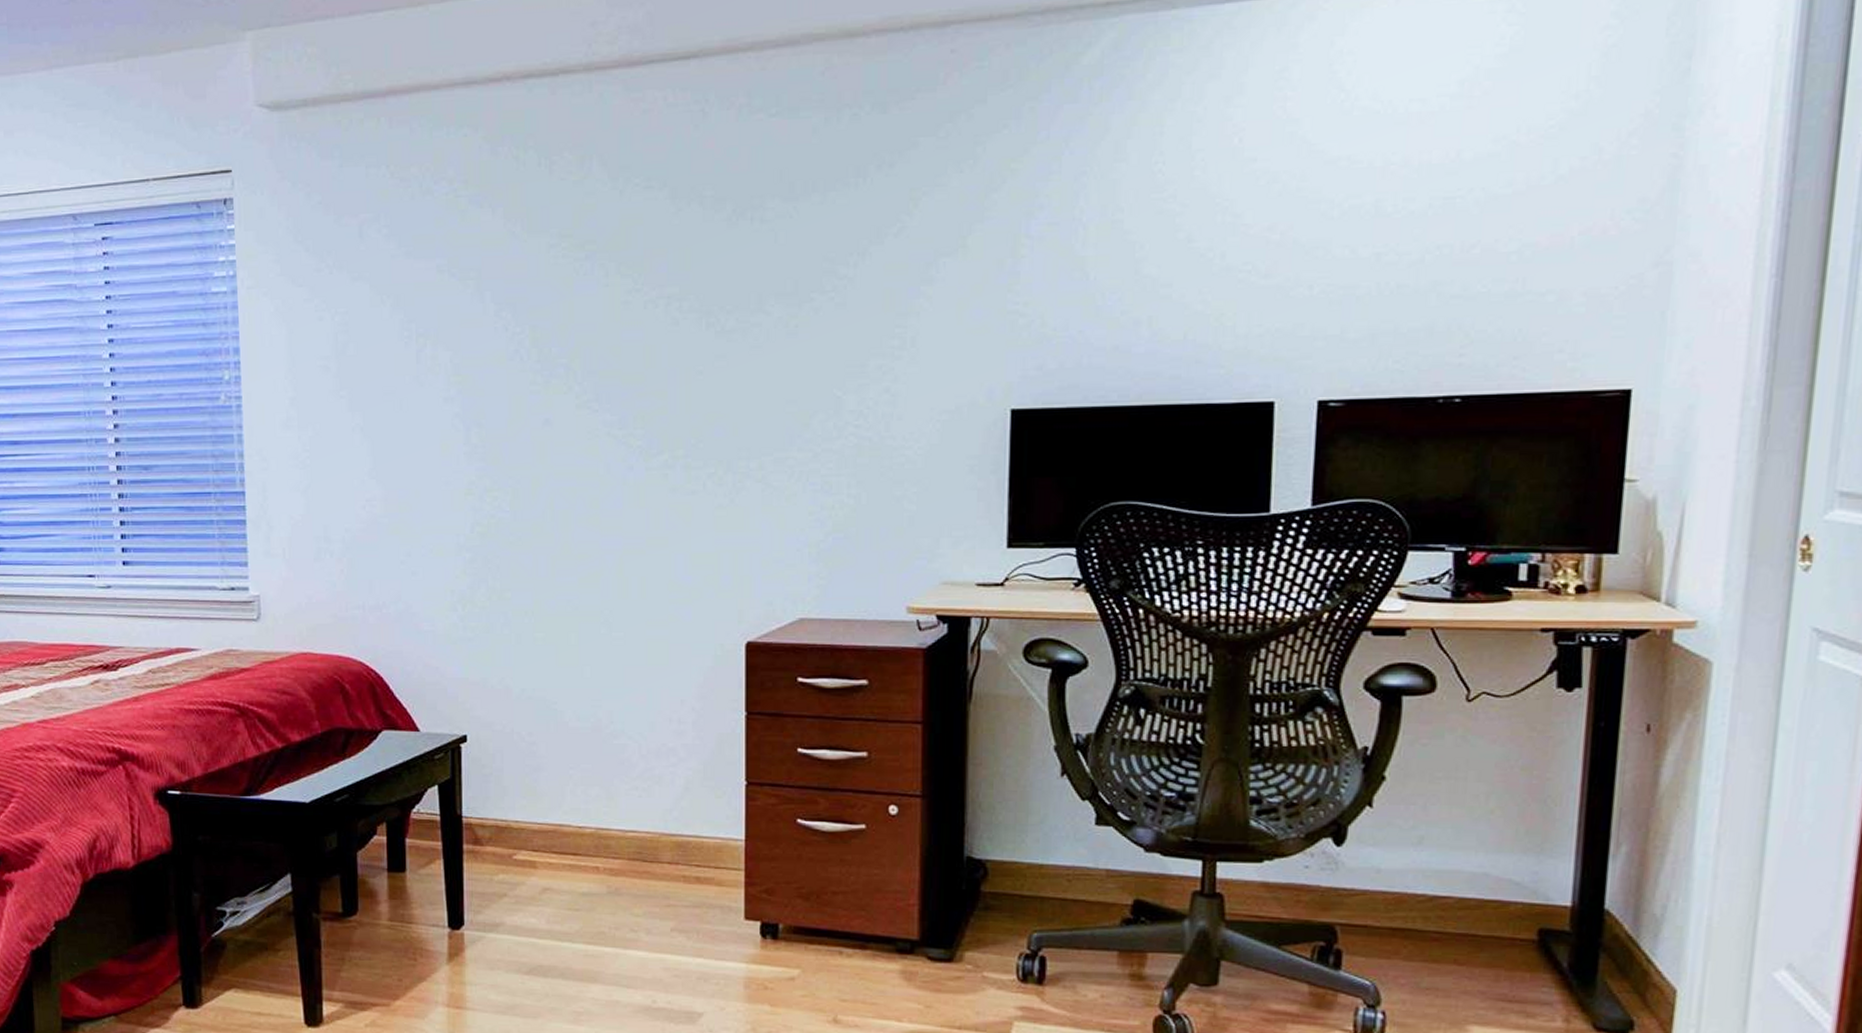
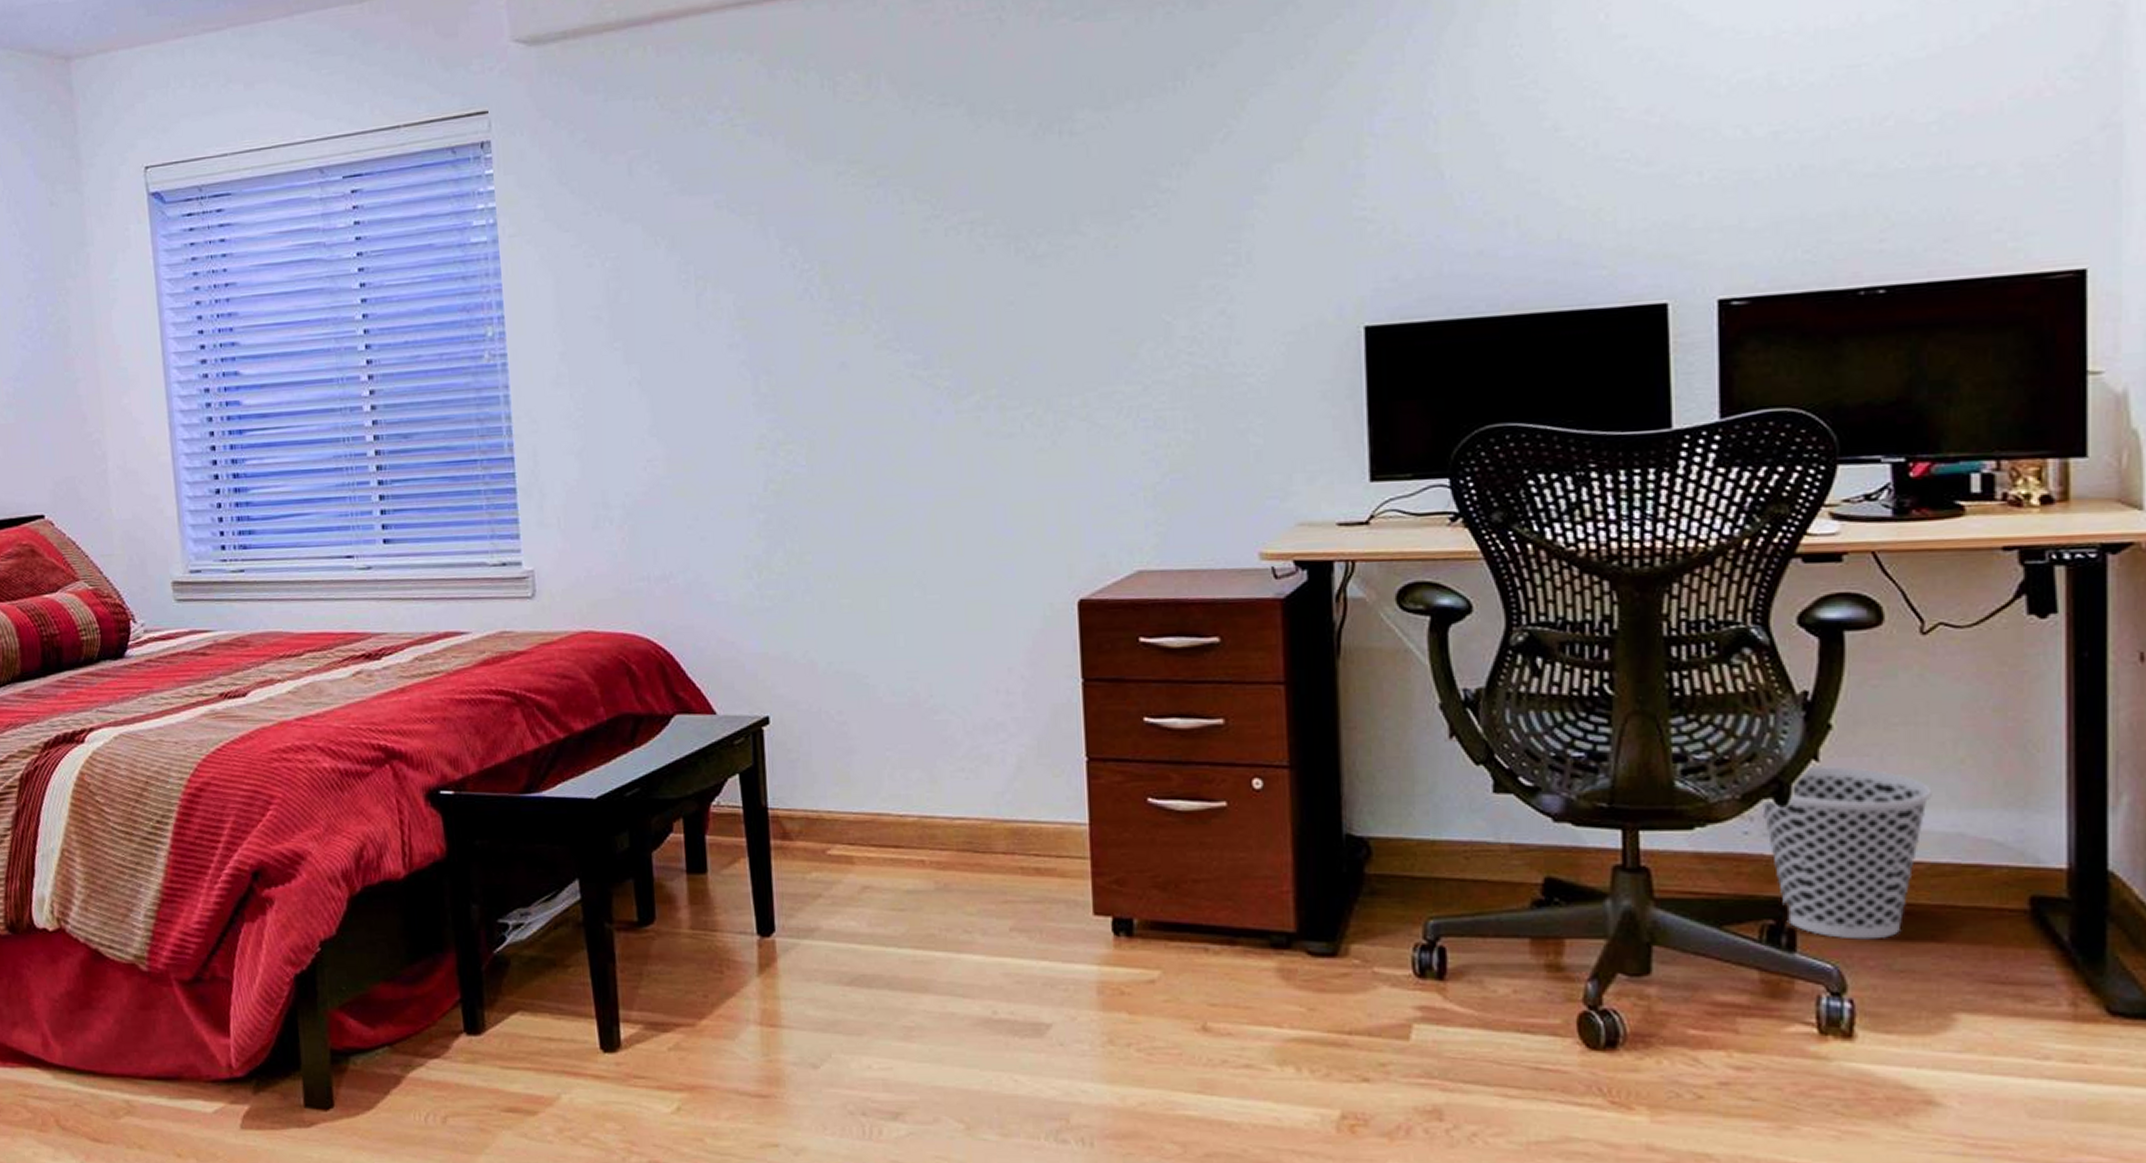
wastebasket: none [1321,811,1465,961] -> present [1760,765,1932,940]

